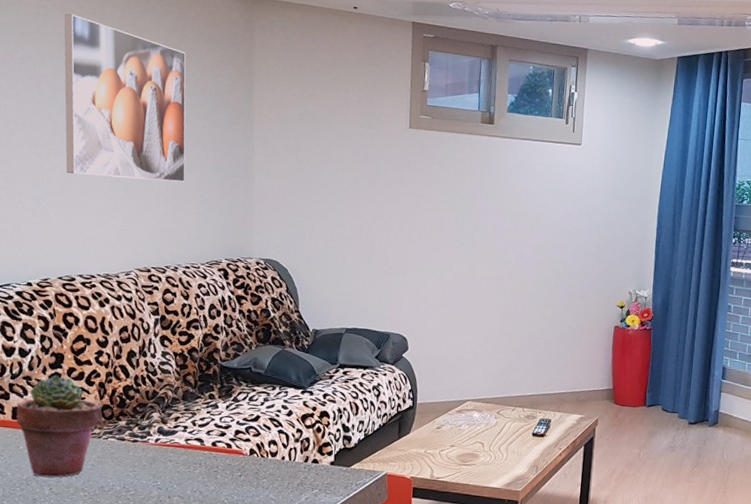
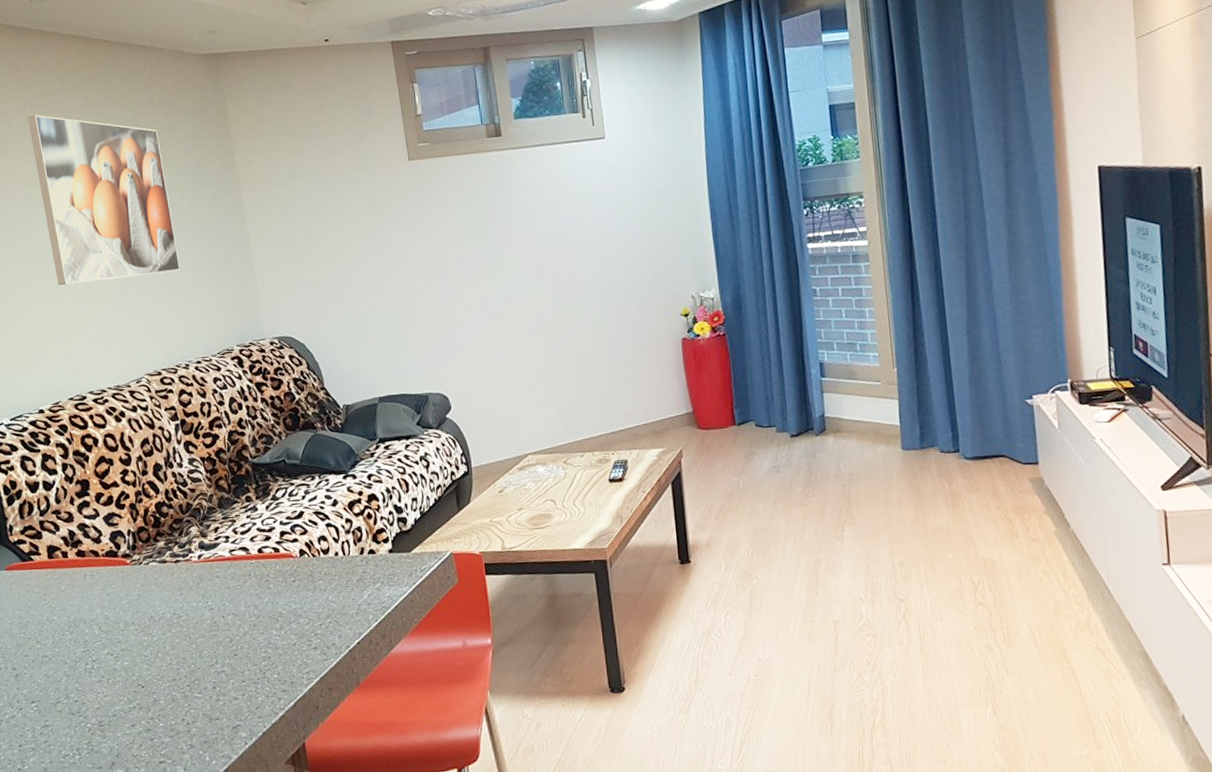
potted succulent: present [16,375,101,478] -> none [51,504,137,617]

